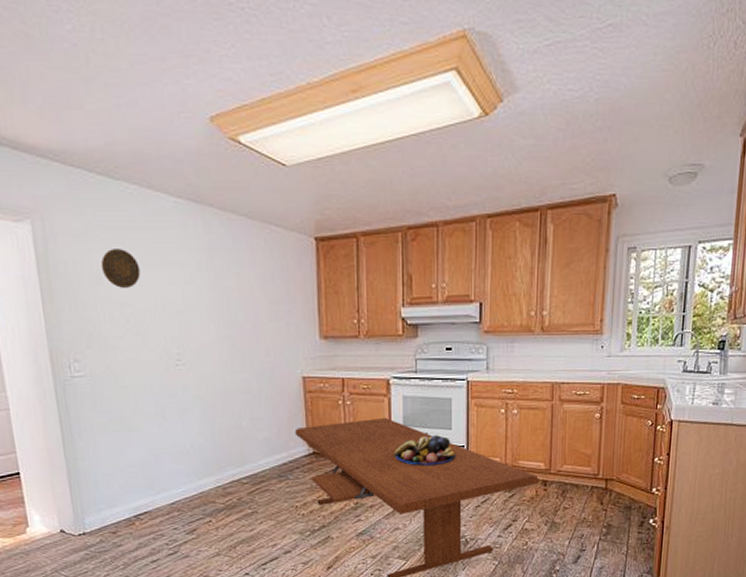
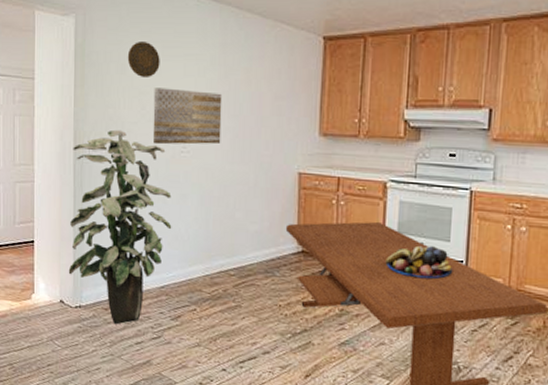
indoor plant: none [51,346,176,547] -> present [68,129,172,325]
wall art: none [136,298,218,359] -> present [152,88,223,145]

